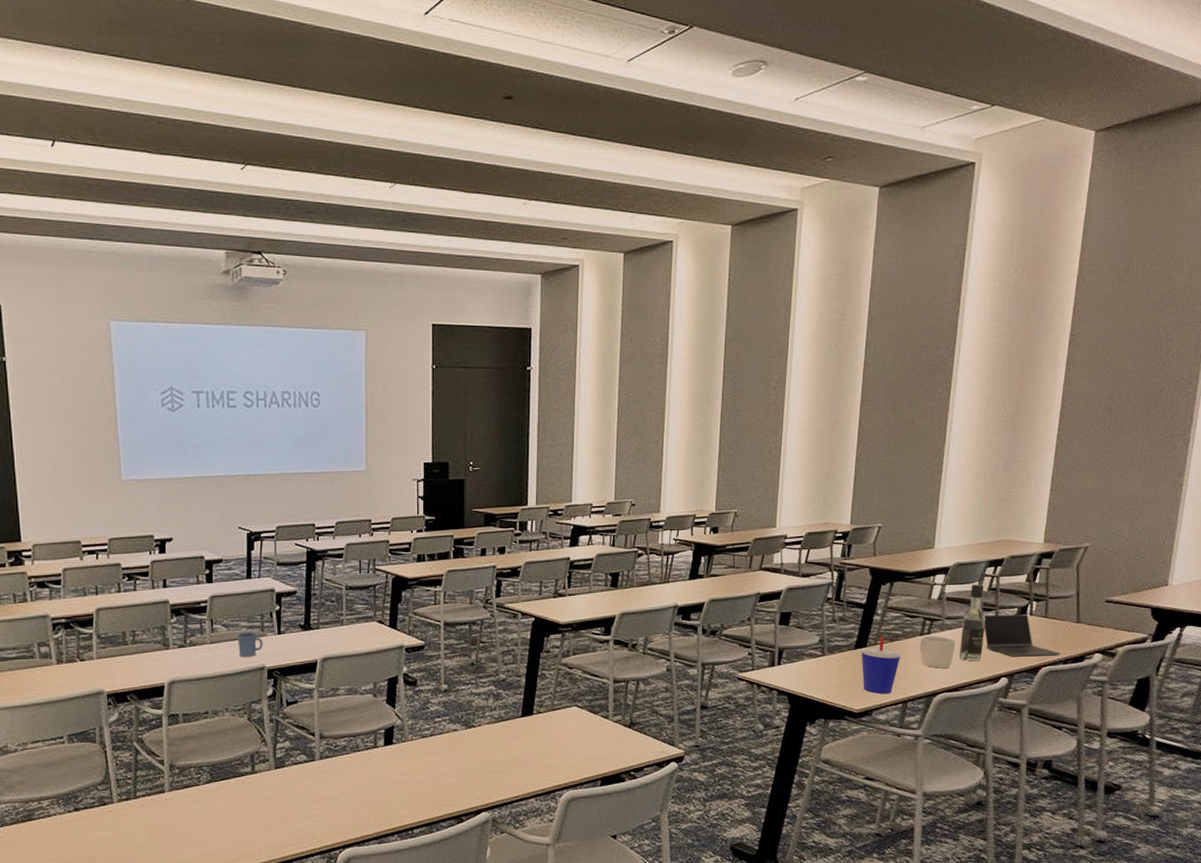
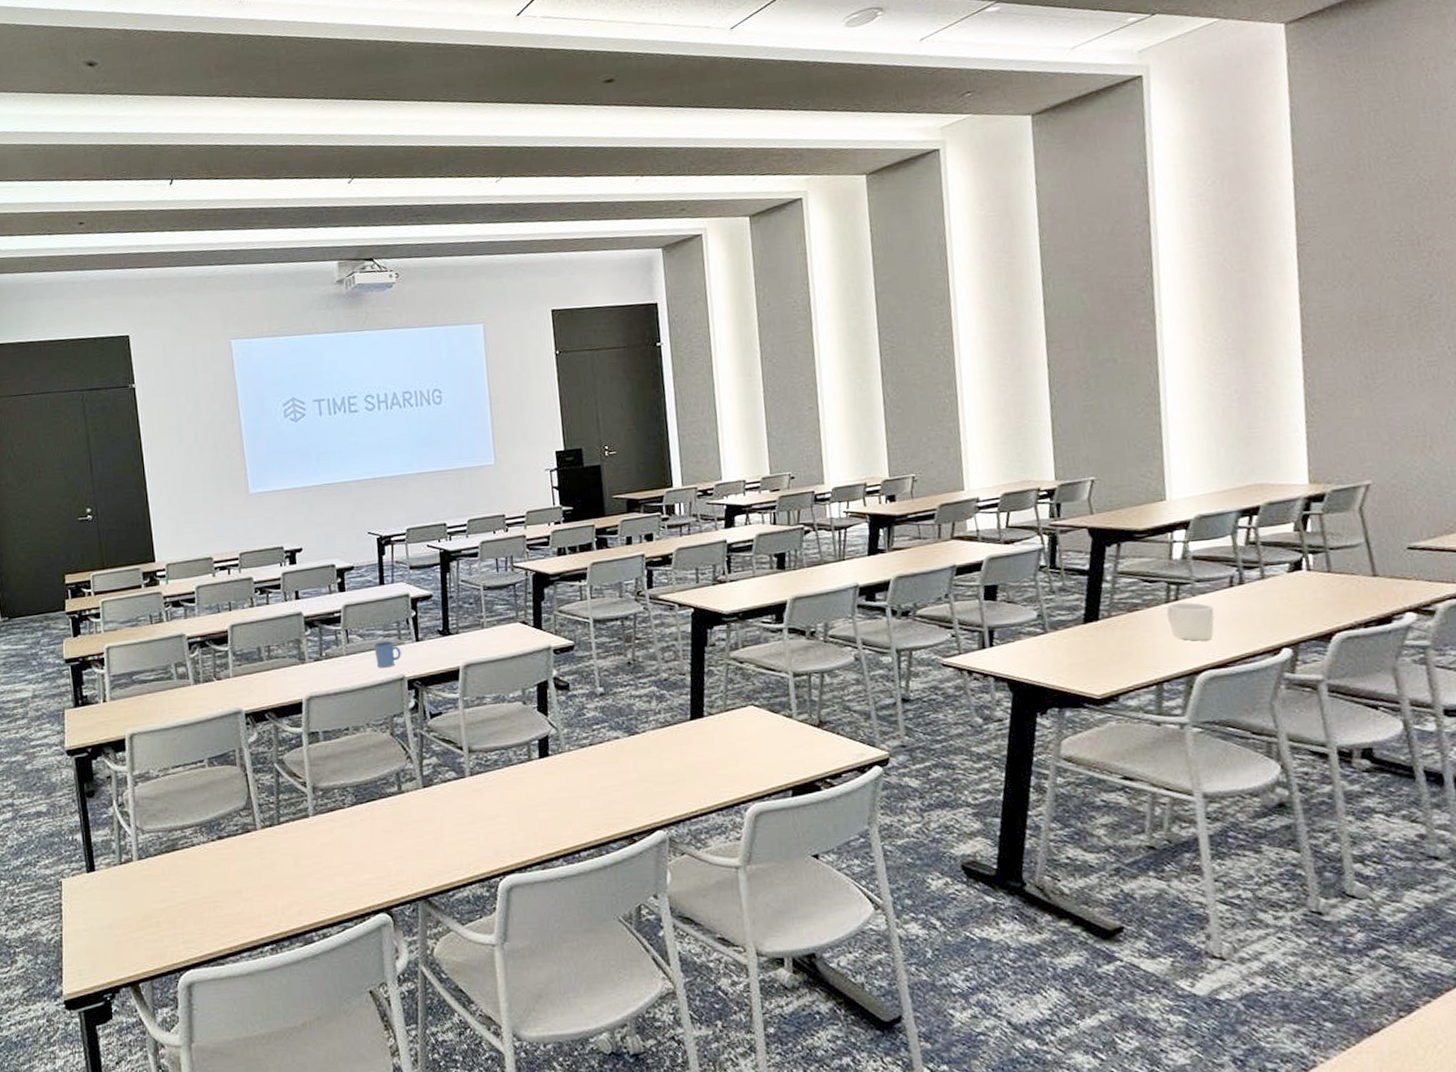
beverage cup: present [861,636,901,694] -> none [1092,607,1145,676]
bottle: present [958,584,986,662] -> none [1217,538,1252,631]
laptop computer: present [983,614,1060,657] -> none [1245,570,1358,623]

